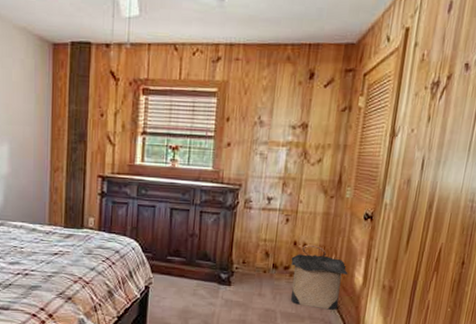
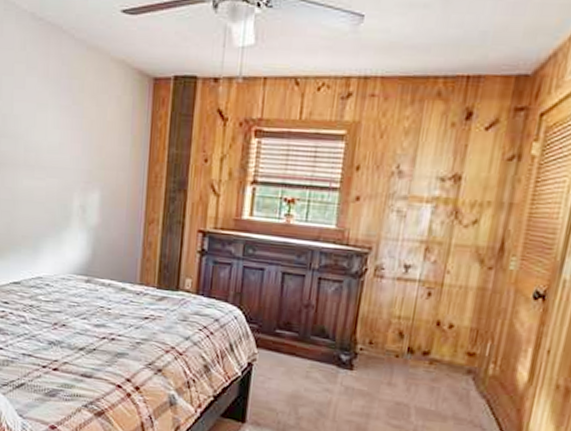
laundry hamper: present [290,244,348,310] -> none [430,326,509,411]

